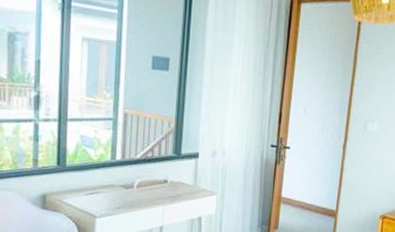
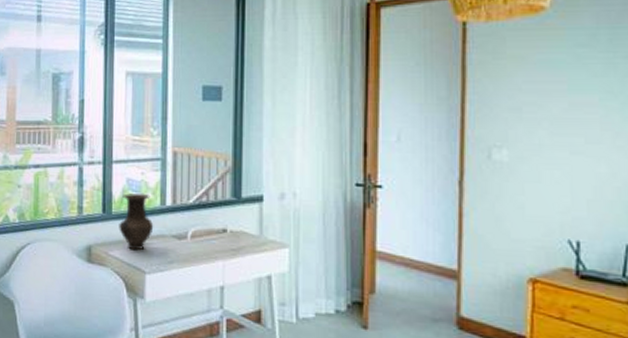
vase: none [72,148,105,198] -> present [119,193,154,251]

